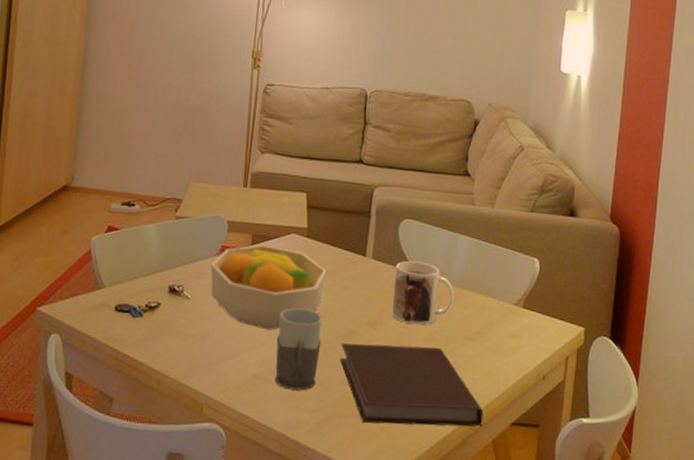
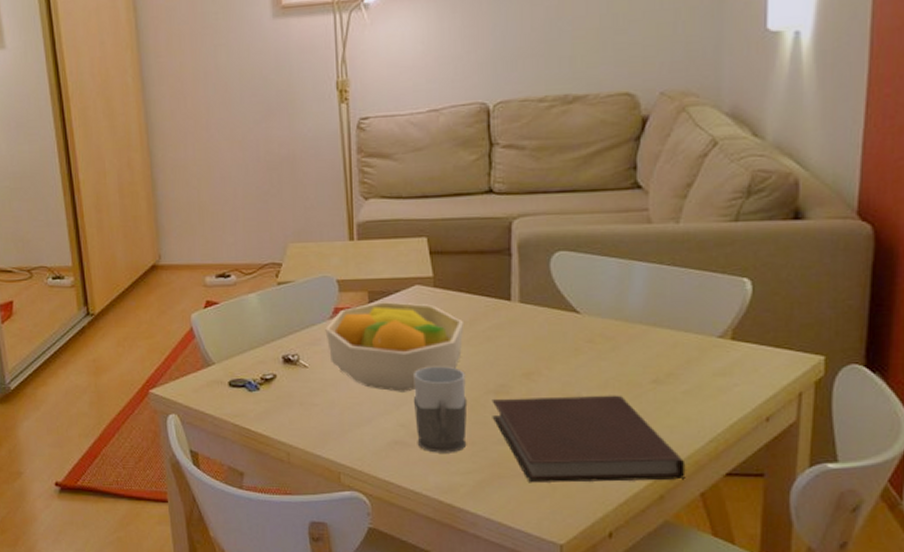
mug: present [391,260,454,326] -> none [551,299,632,372]

